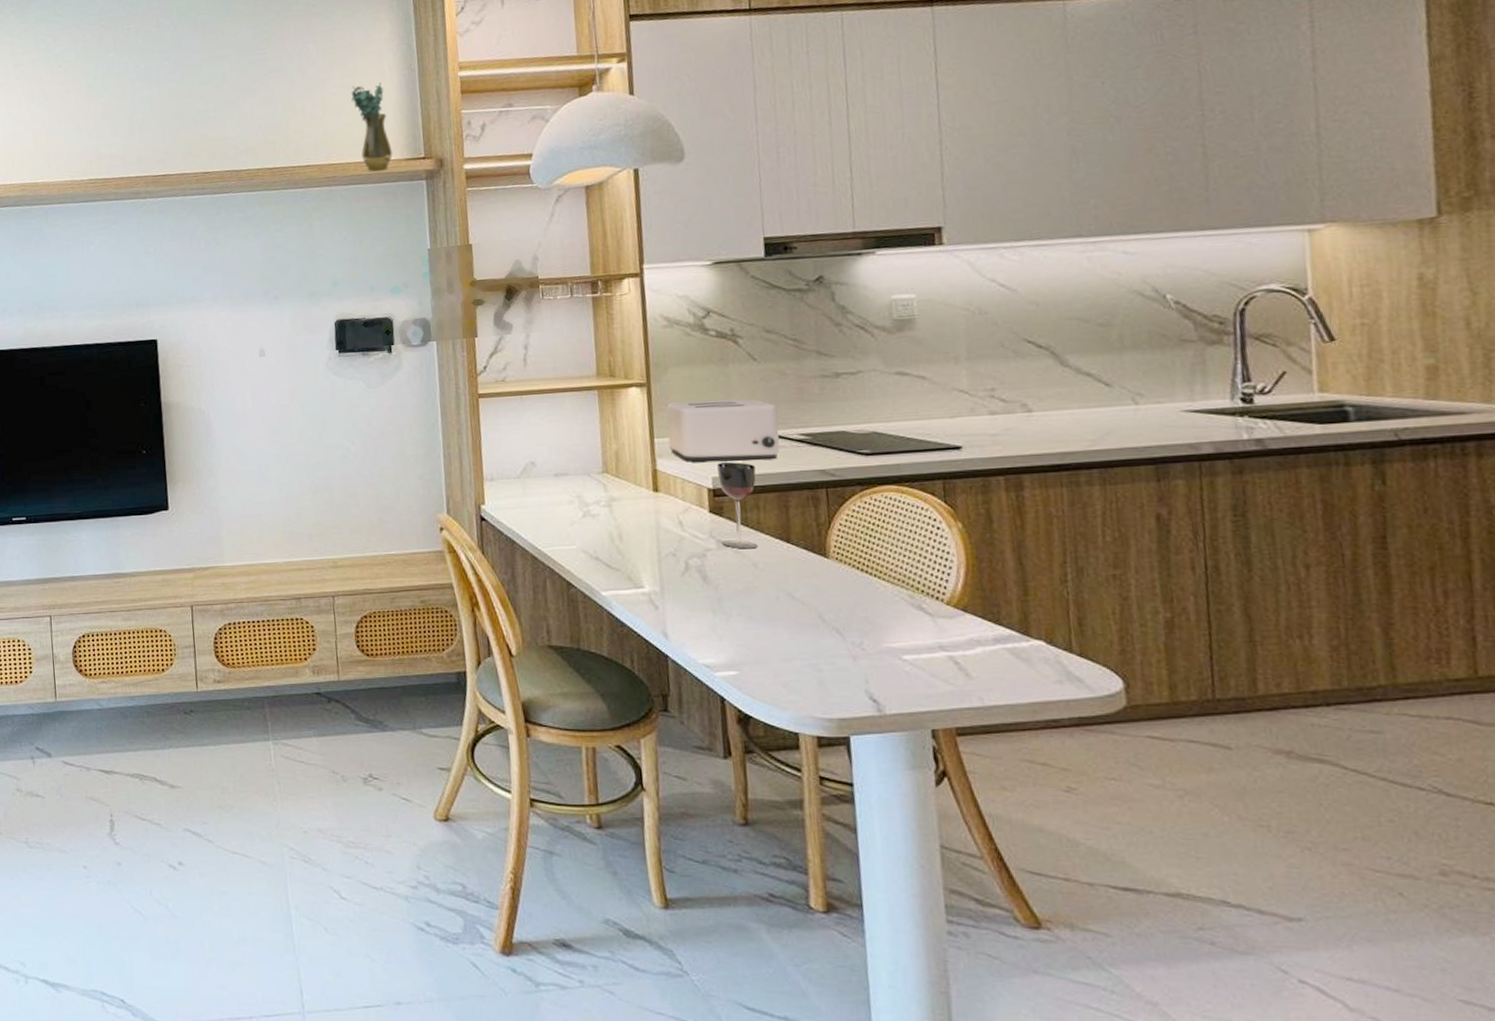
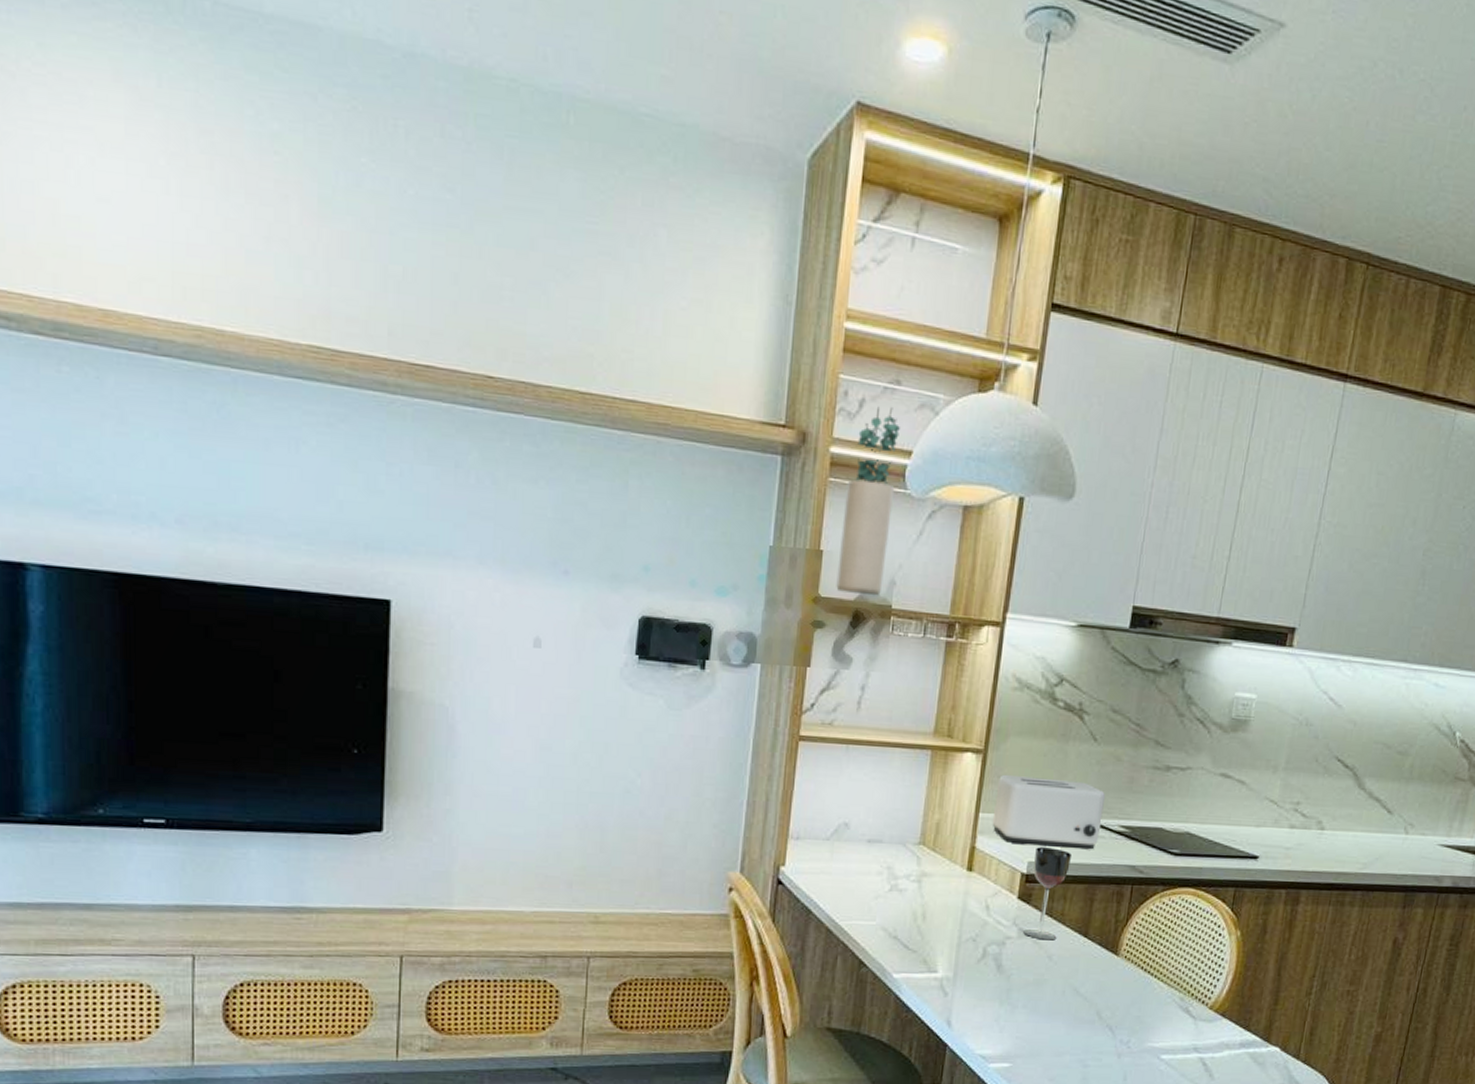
vase: present [351,82,393,172] -> none [704,304,748,431]
vase: none [482,125,528,274] -> present [836,406,900,596]

